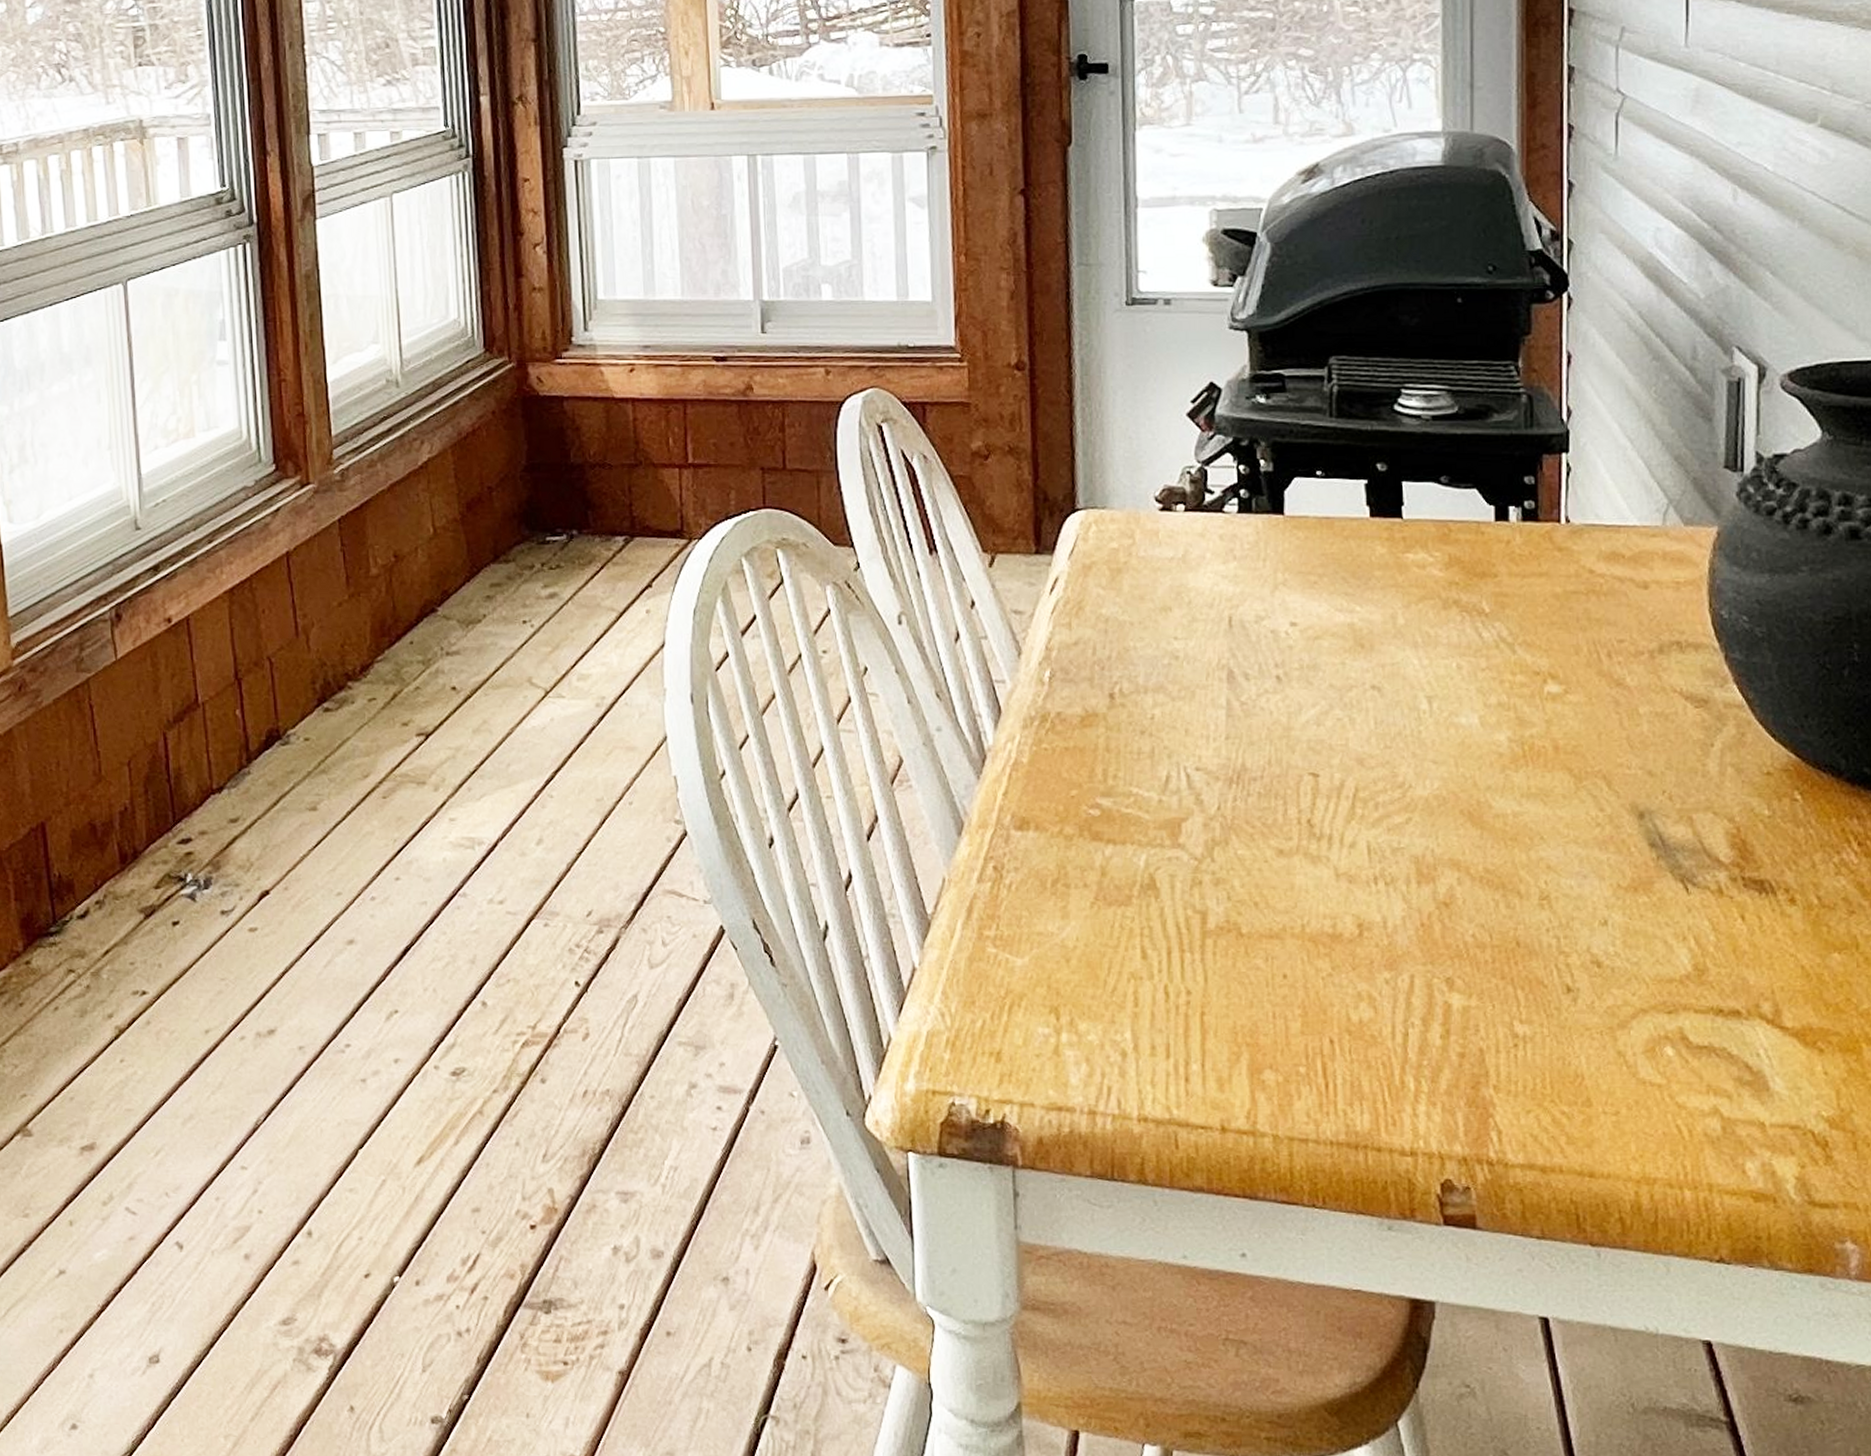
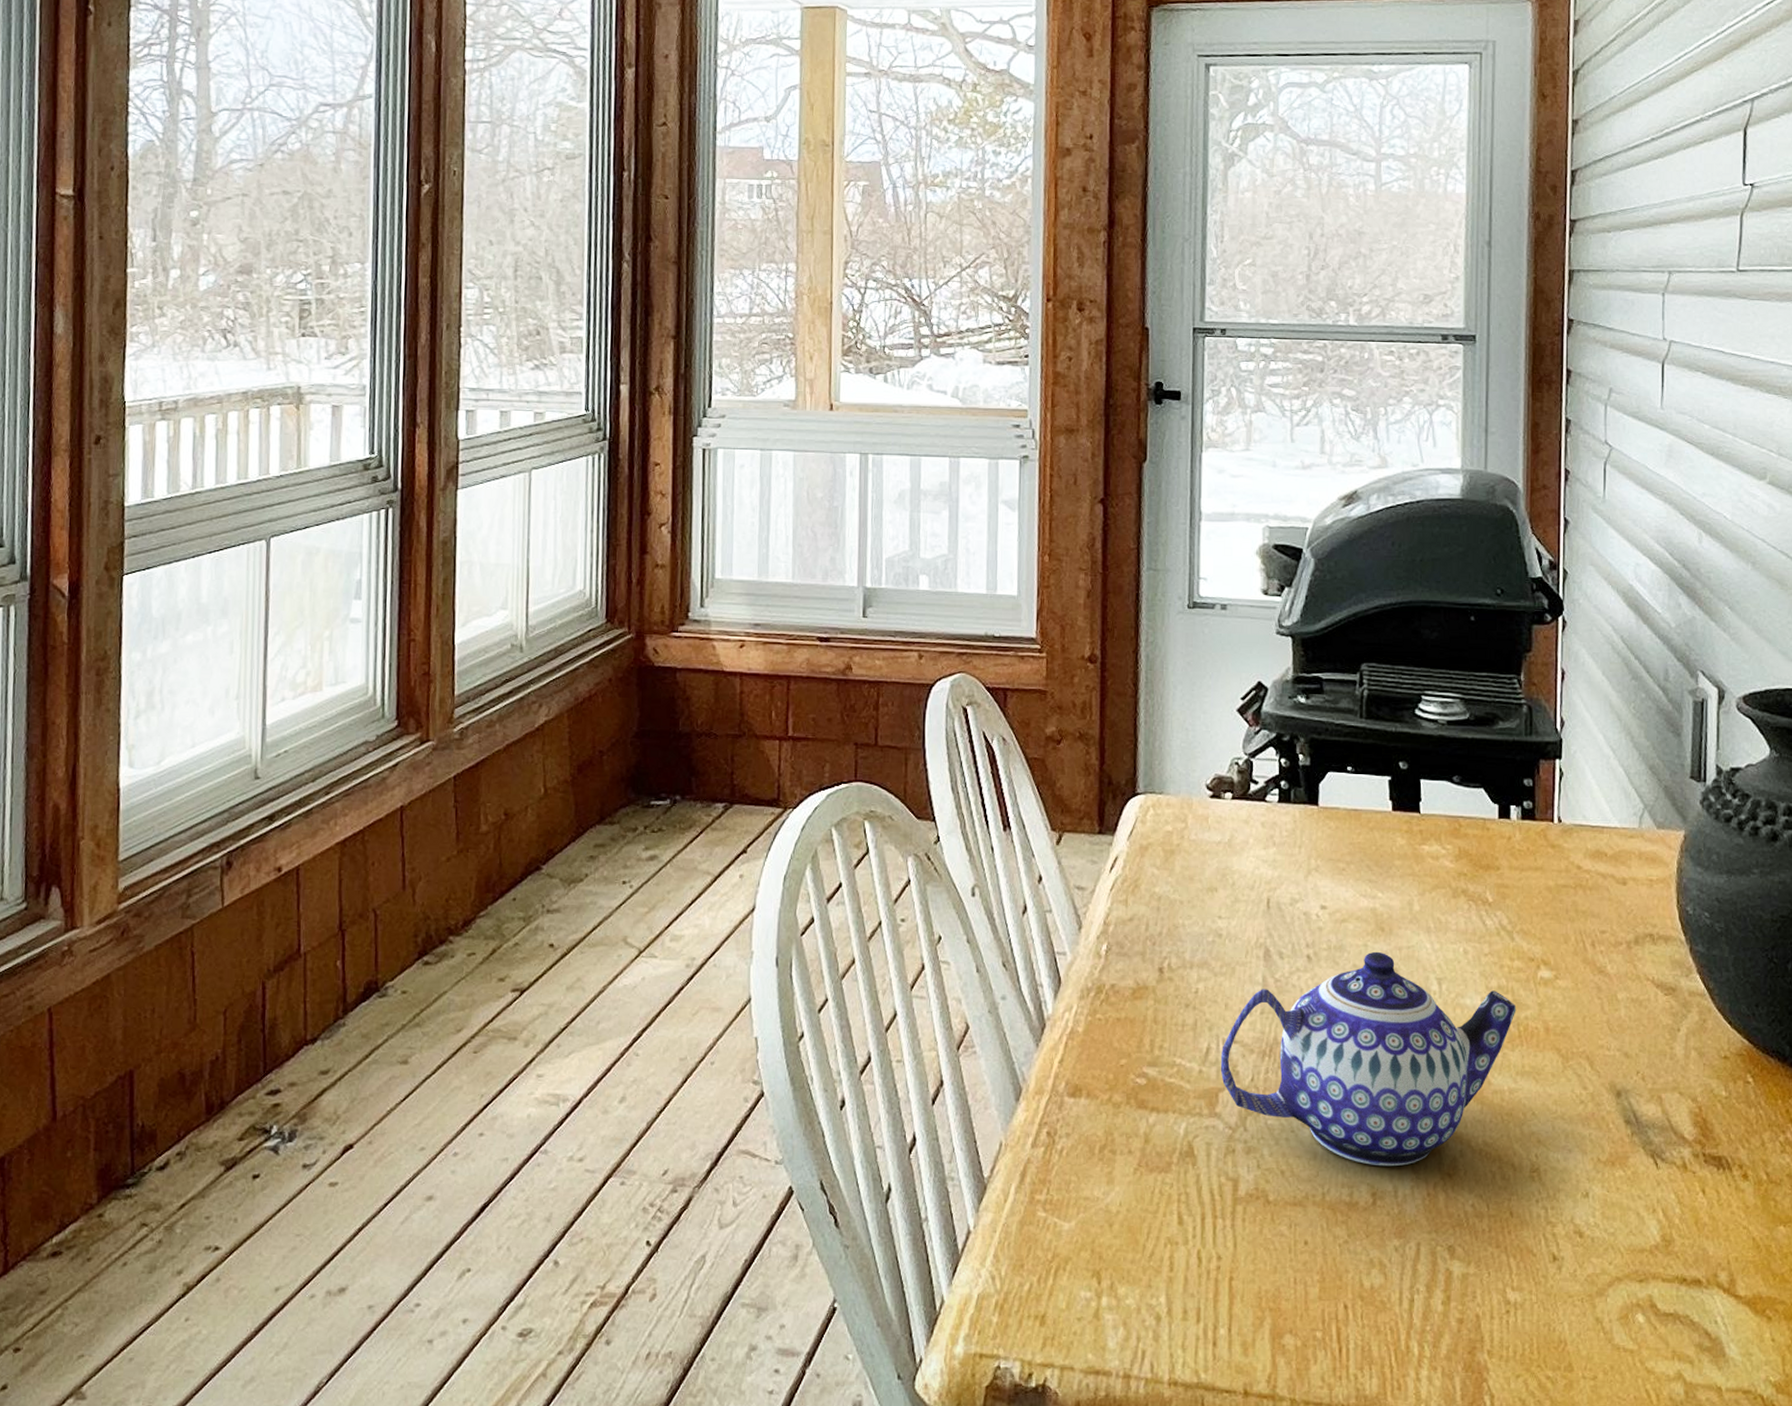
teapot: none [1182,669,1520,896] -> present [1220,951,1516,1167]

